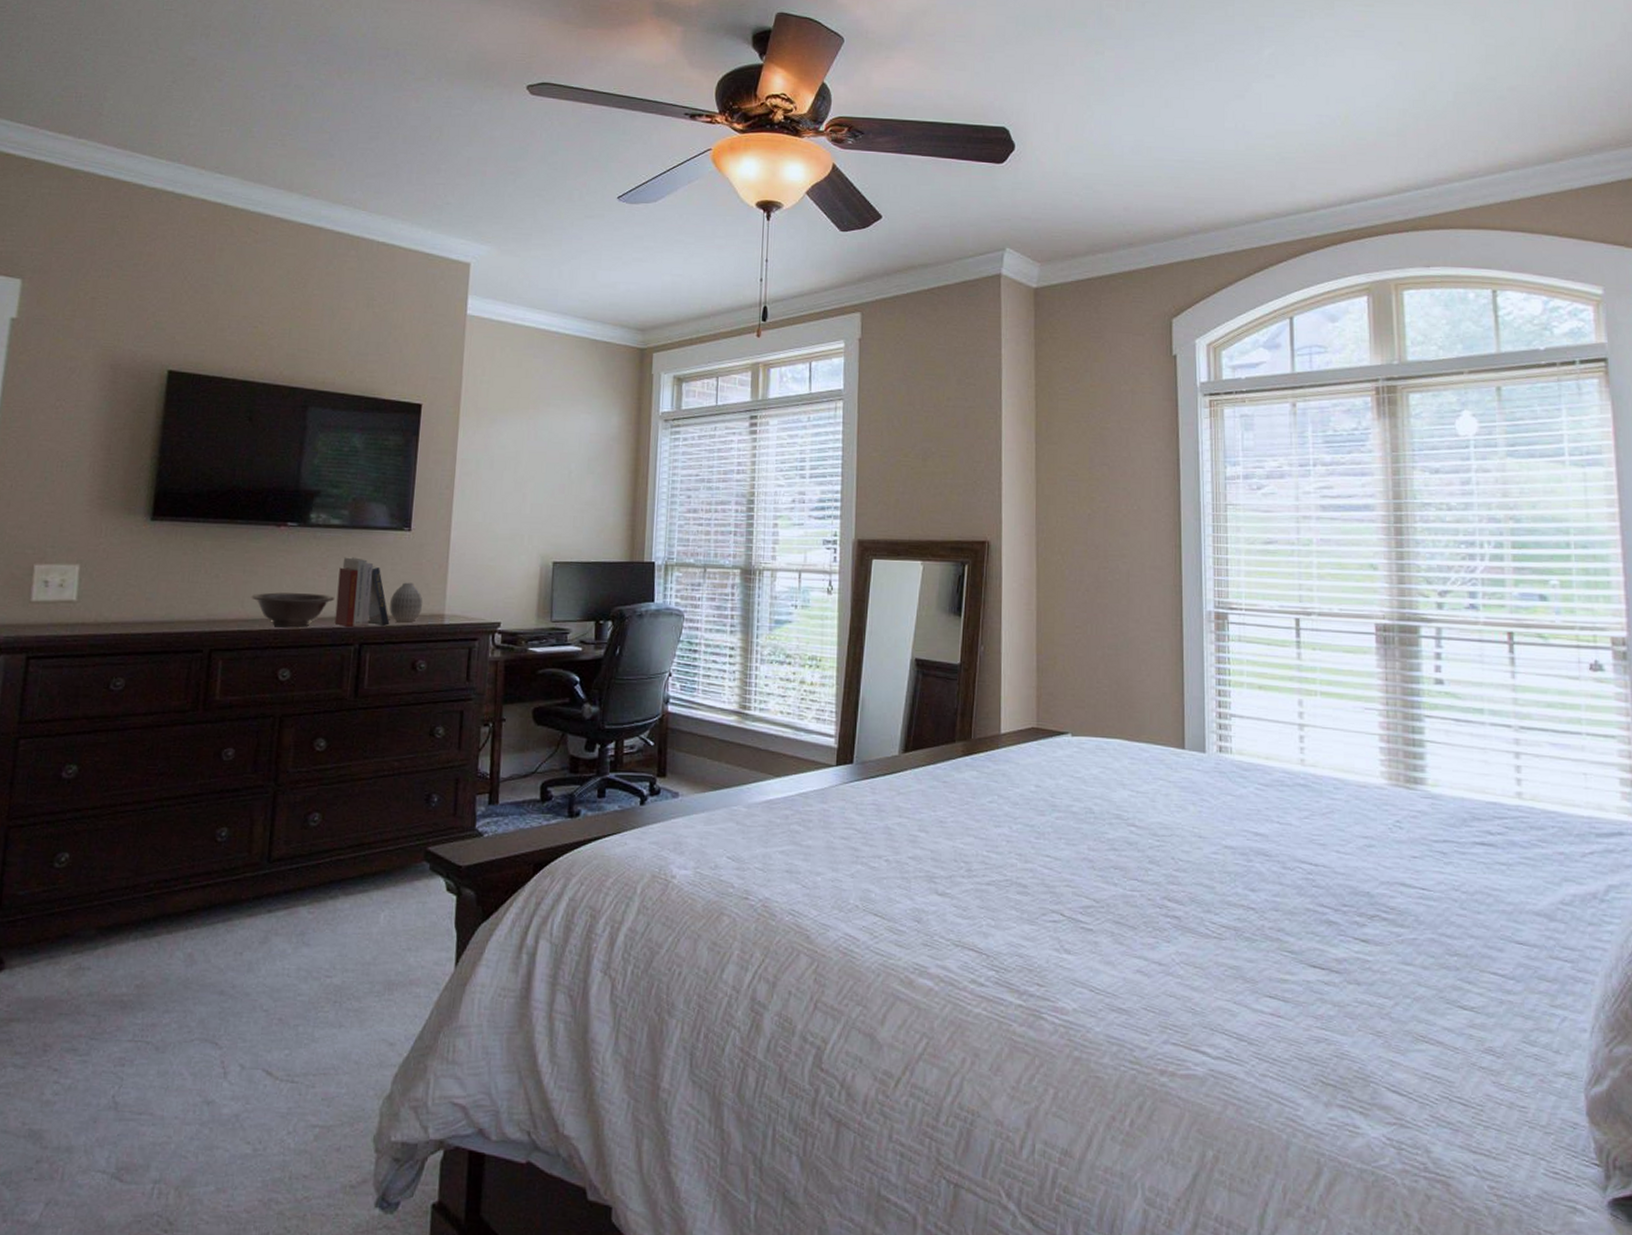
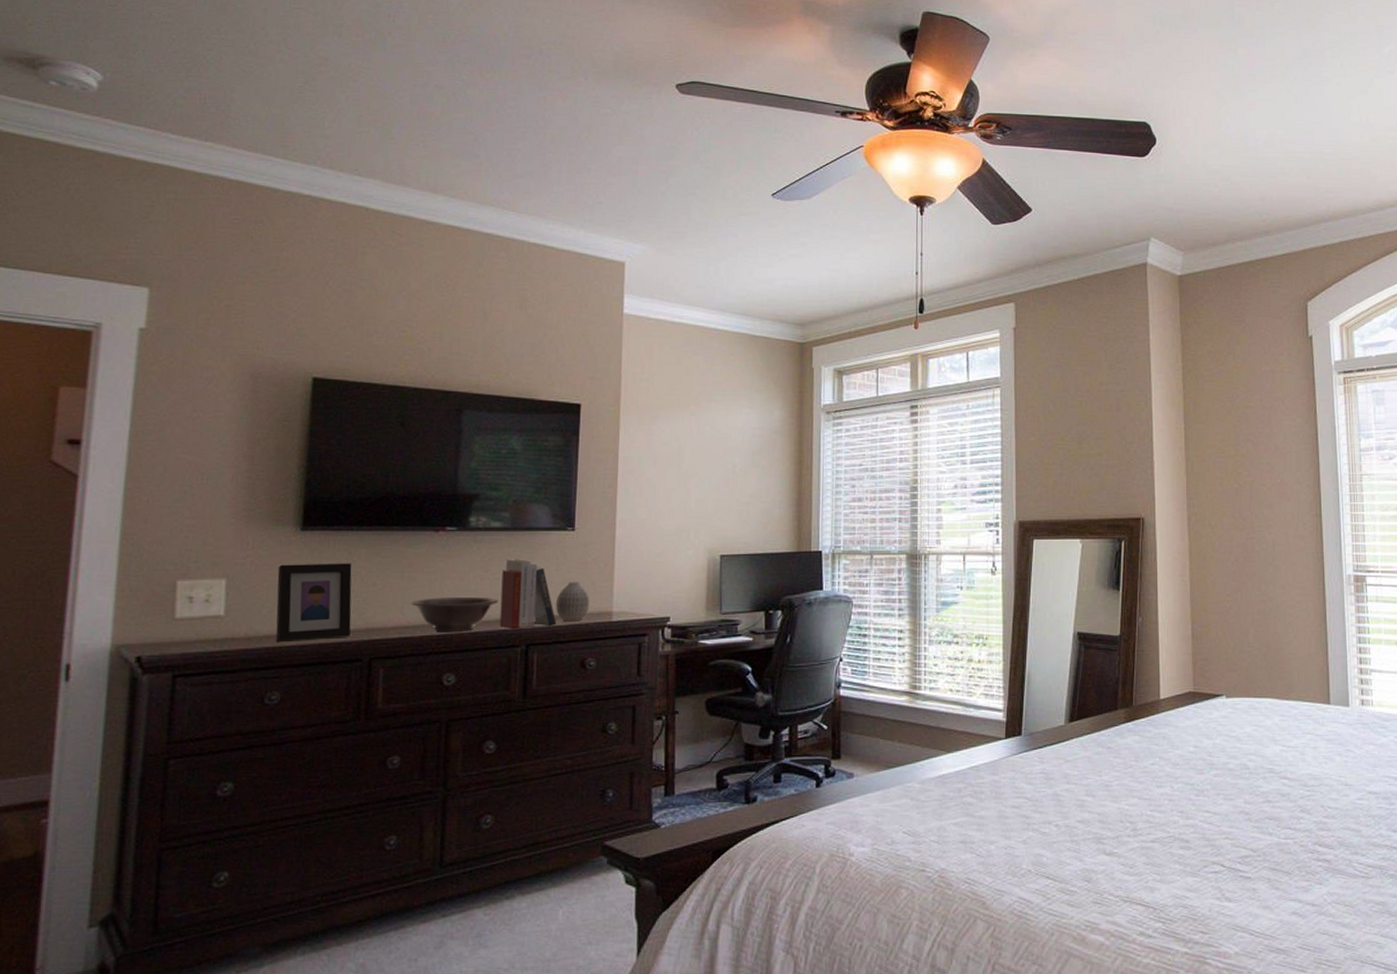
picture frame: none [123,552,197,630] -> present [275,563,352,643]

